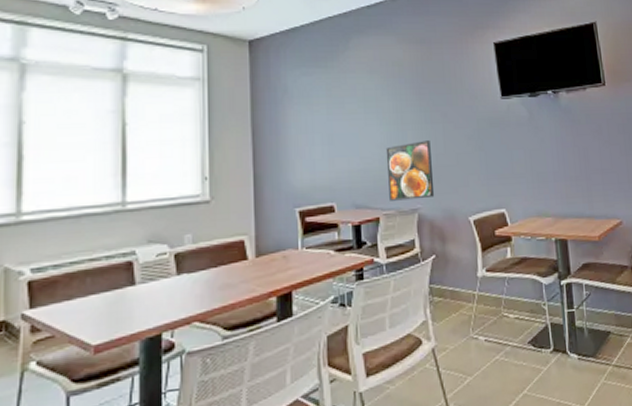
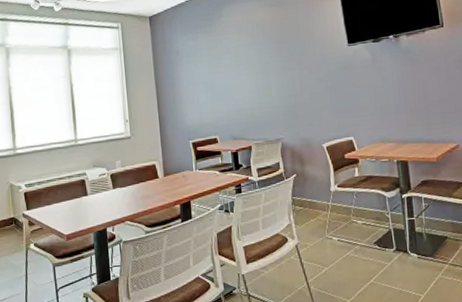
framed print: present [385,140,435,201] -> none [254,84,294,133]

